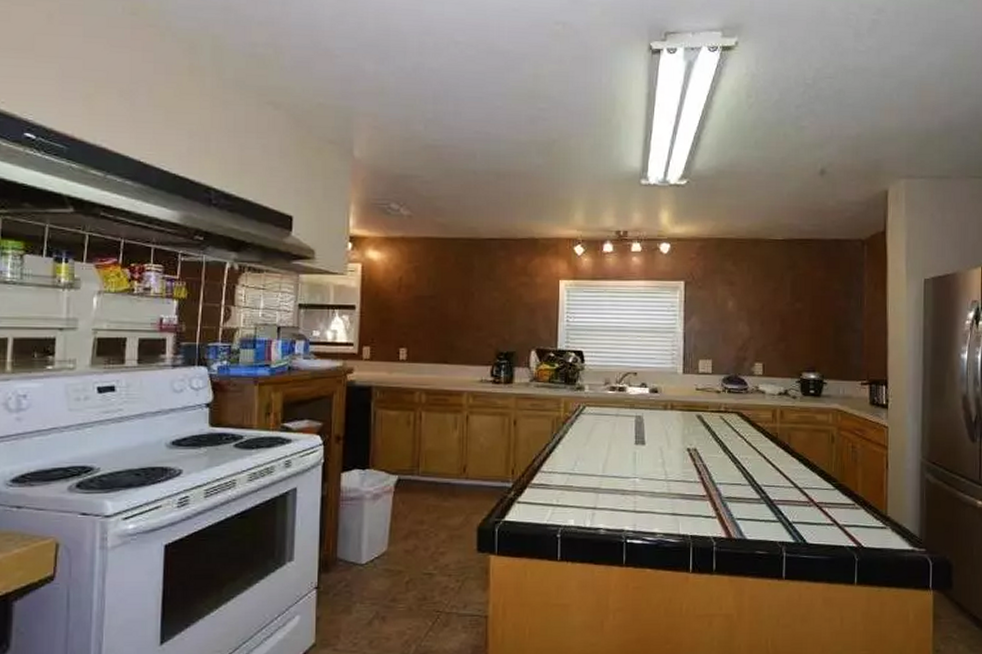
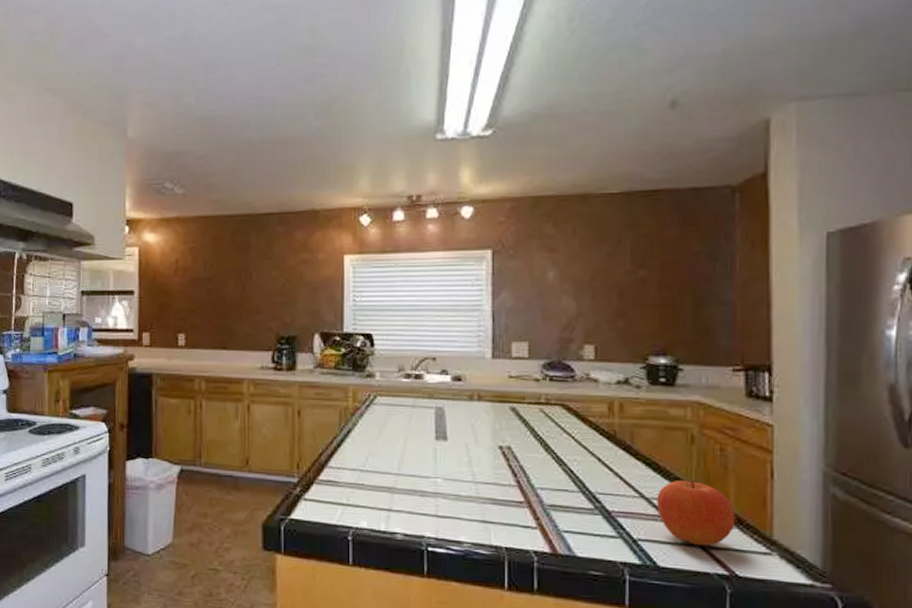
fruit: none [806,473,862,525] -> present [656,481,736,546]

